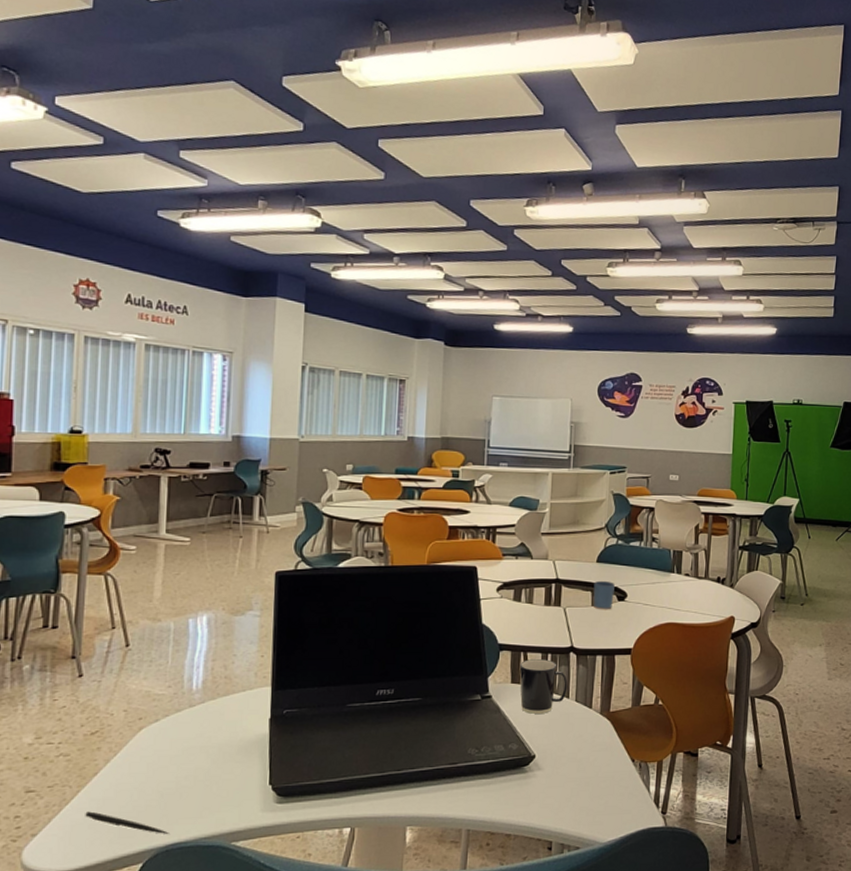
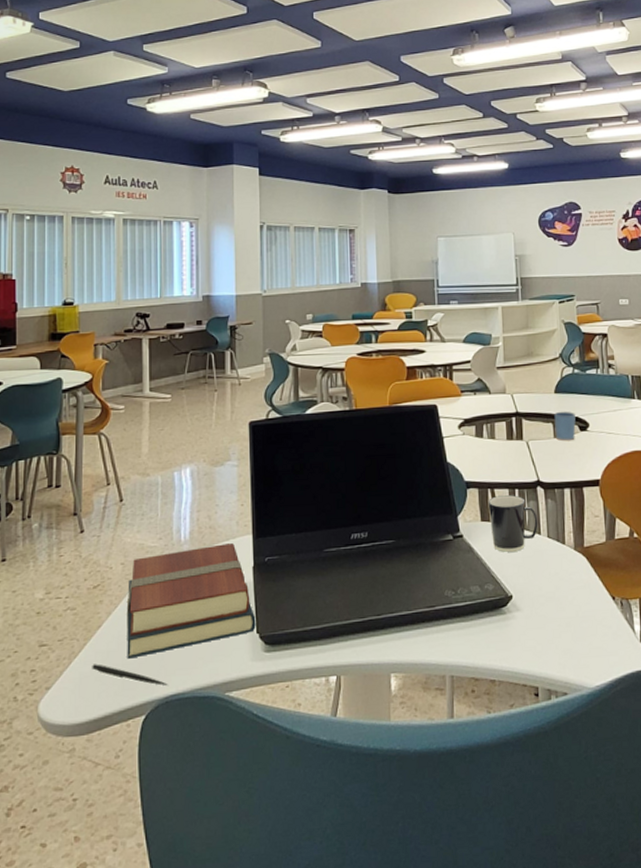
books: none [125,695,269,807] -> present [126,543,256,659]

